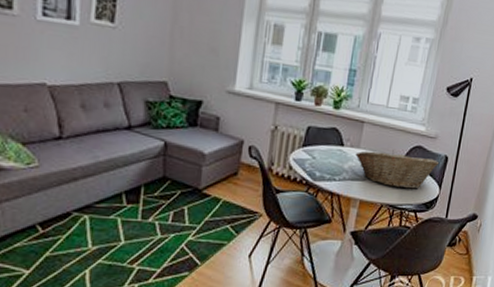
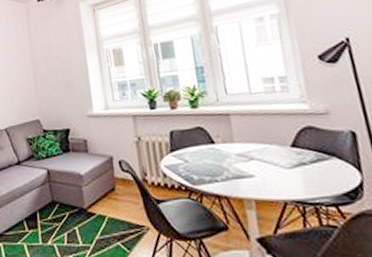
fruit basket: present [355,150,439,189] -> none [231,137,345,180]

